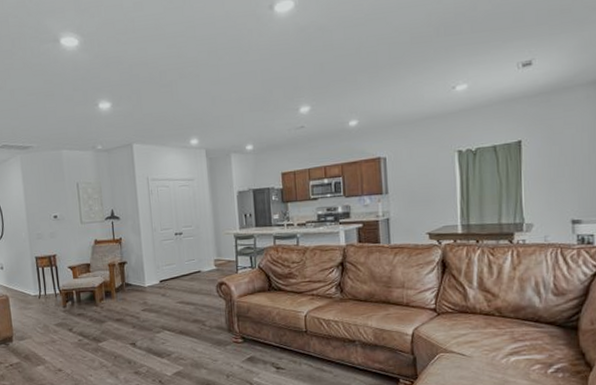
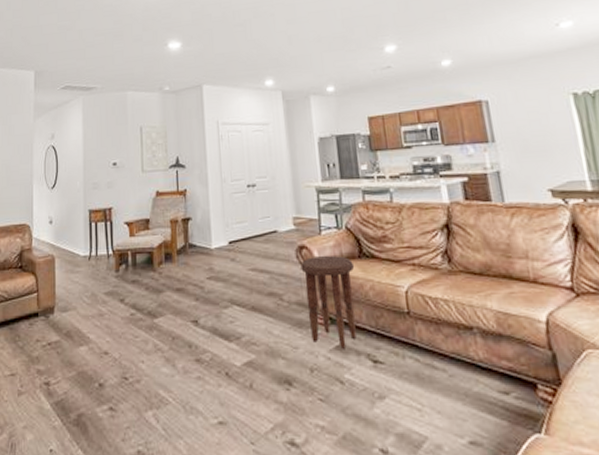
side table: none [220,289,265,360] -> present [300,255,357,349]

